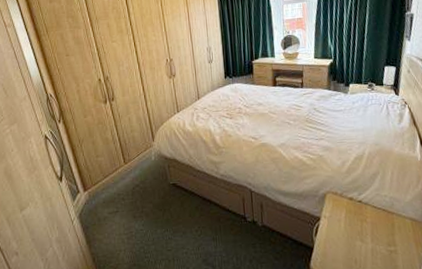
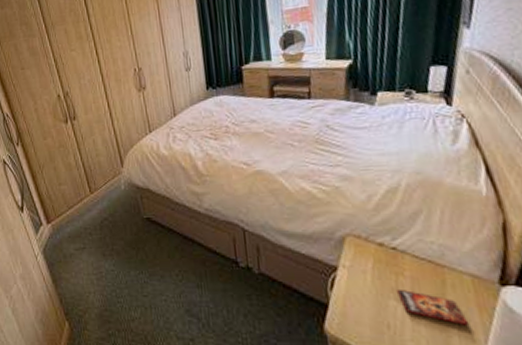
smartphone: none [362,232,410,257] -> present [397,288,470,325]

